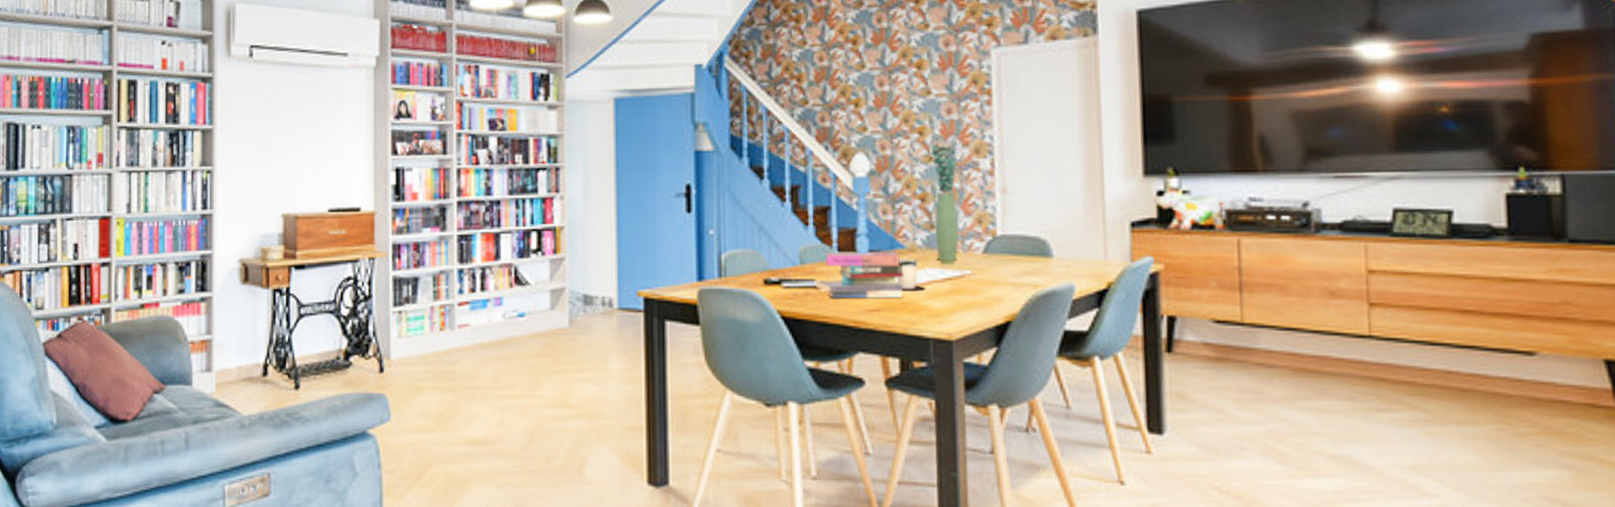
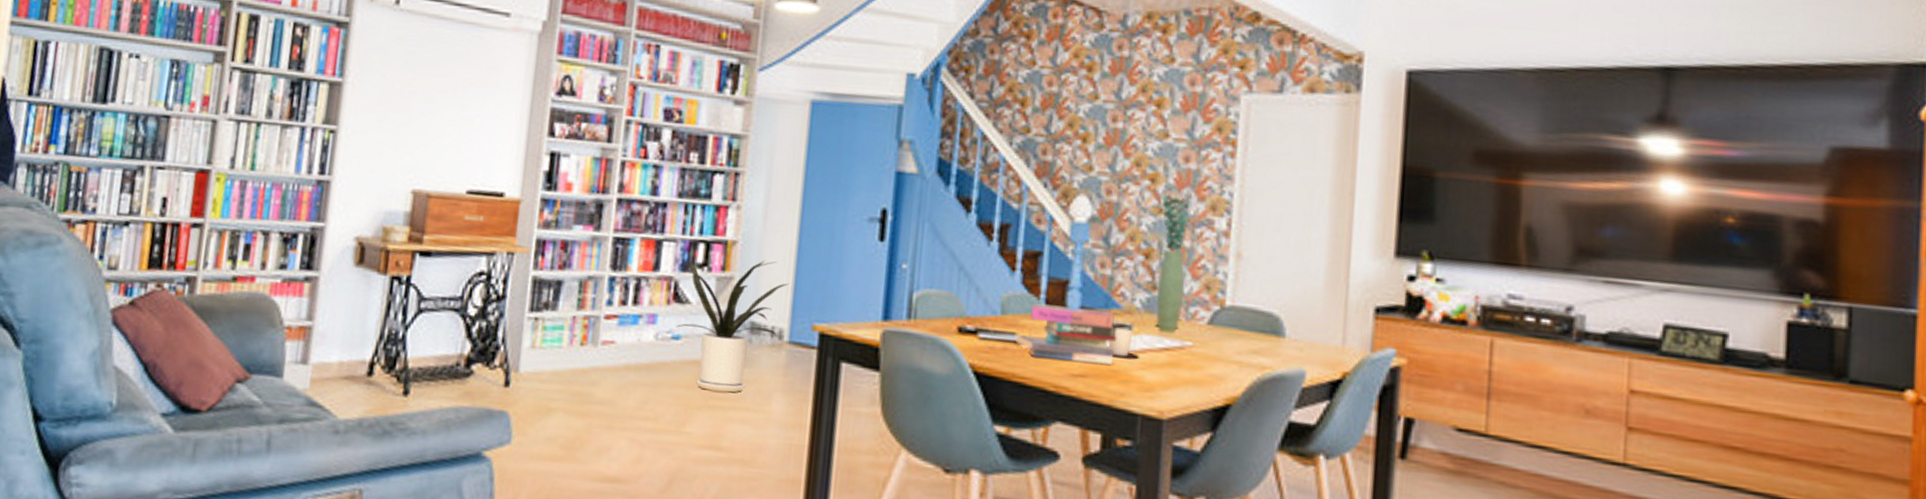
house plant: none [517,241,612,358] -> present [675,260,788,393]

